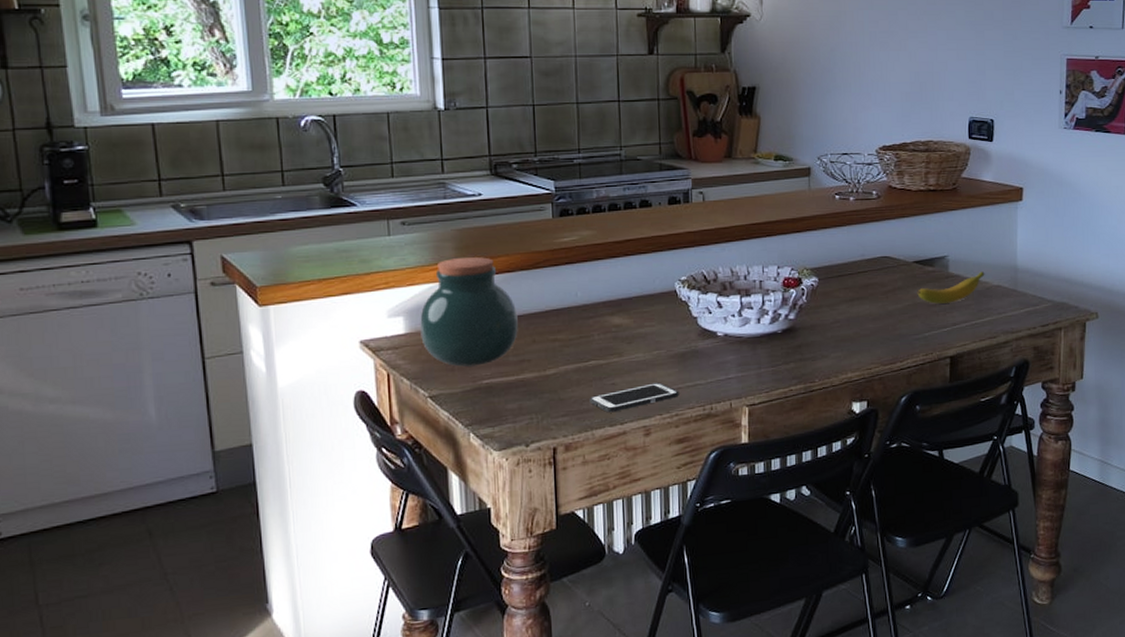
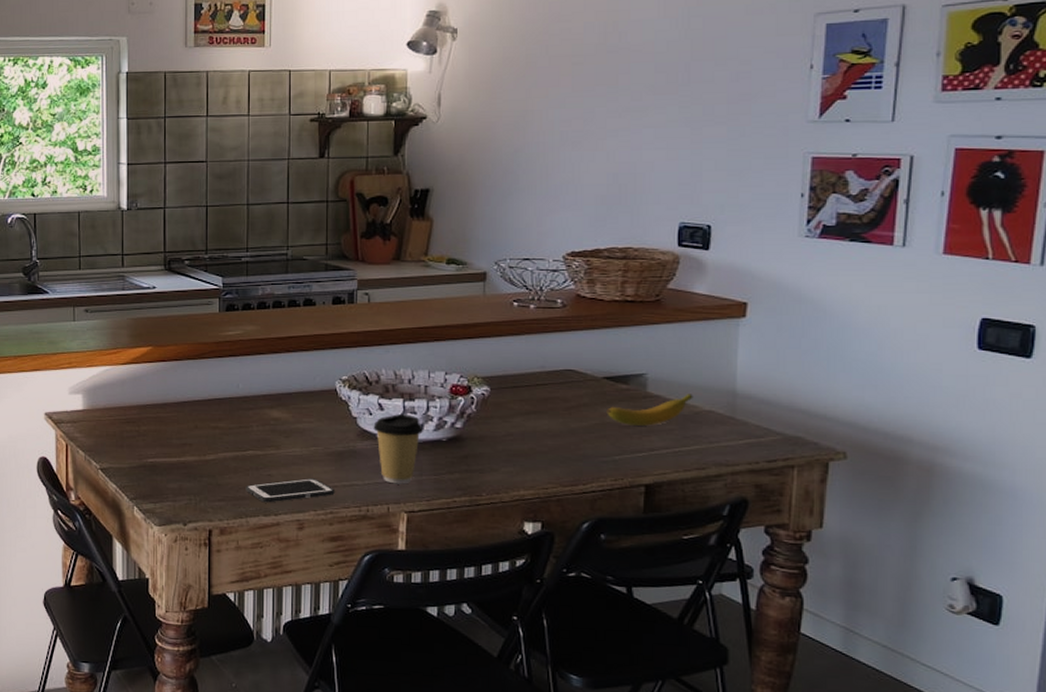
jar: present [420,257,518,367] -> none [96,345,182,445]
coffee cup: none [713,310,761,380] -> present [373,414,424,484]

